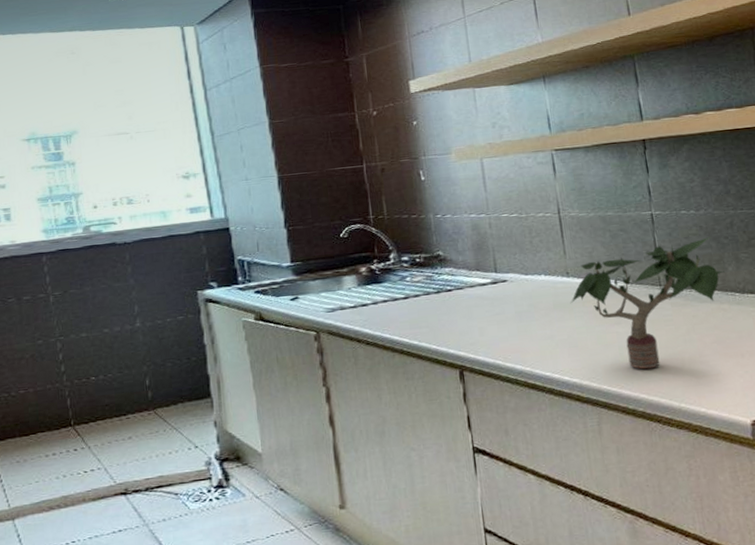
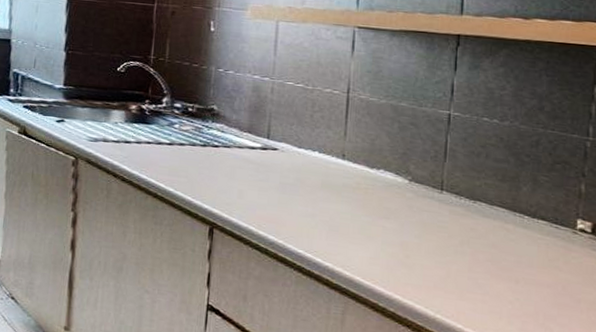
potted plant: present [571,237,725,369] -> none [341,148,518,272]

